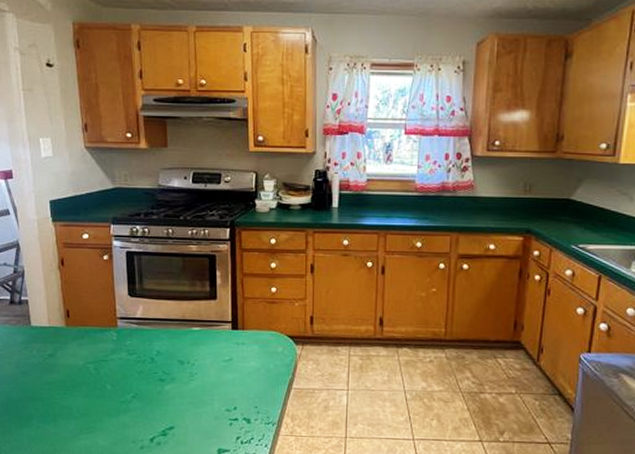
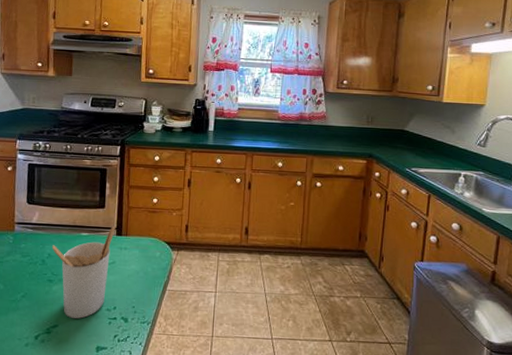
utensil holder: none [161,319,230,420] -> present [52,225,116,319]

